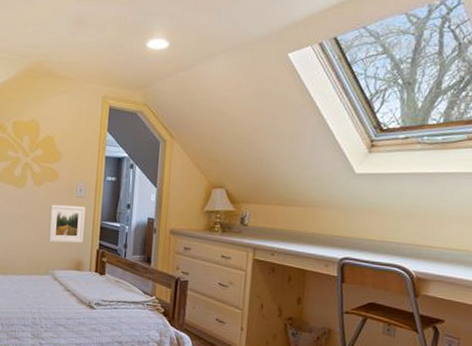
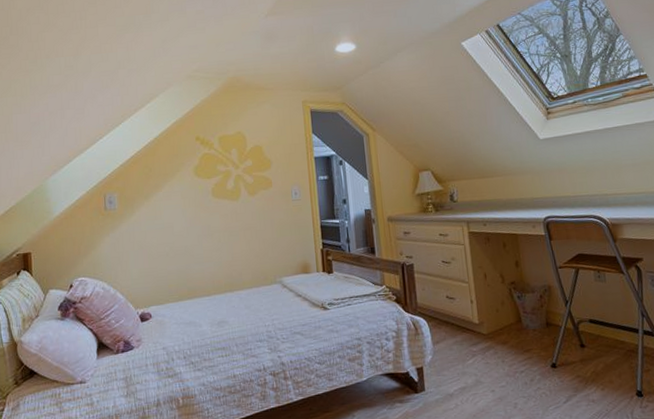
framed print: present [47,204,86,243] -> none [267,208,306,250]

